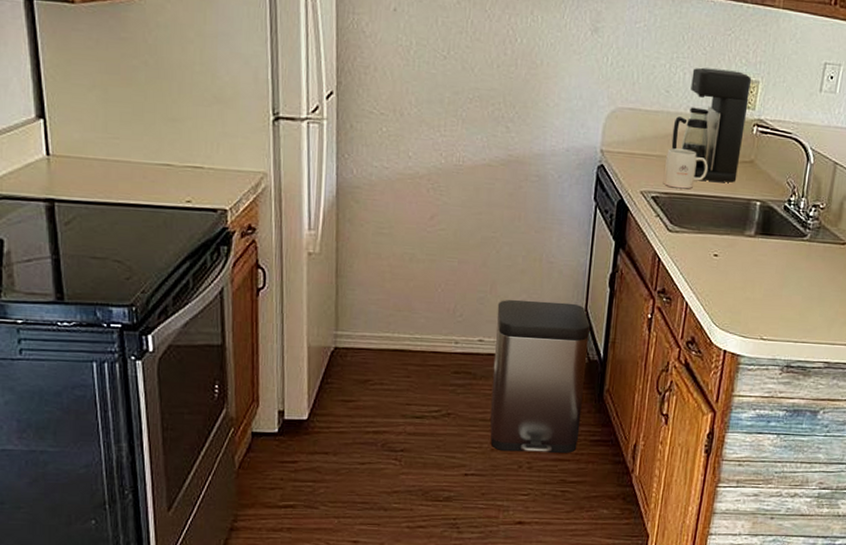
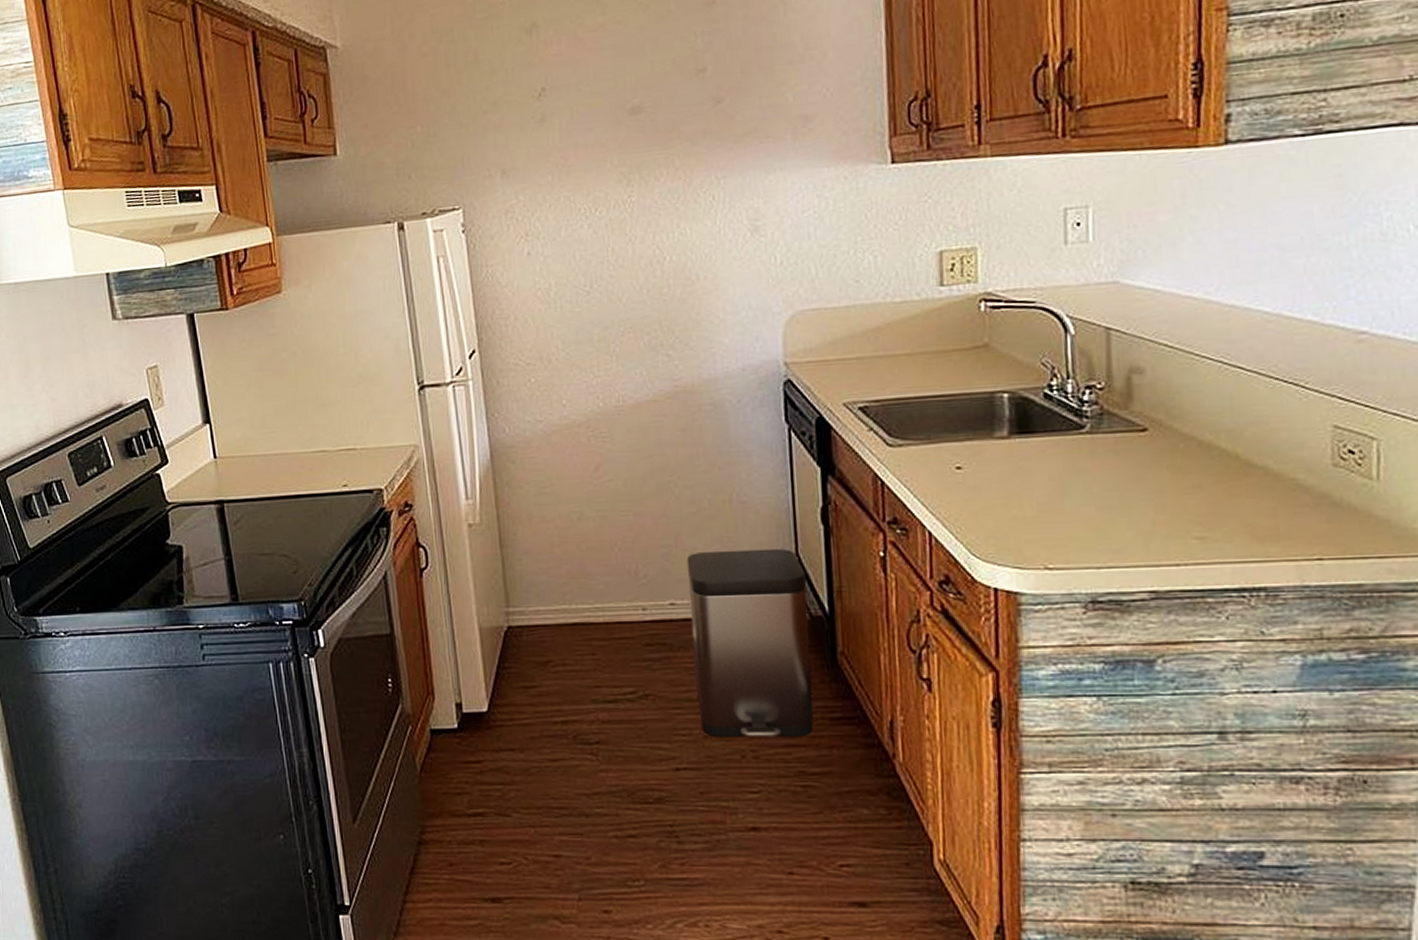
mug: present [663,148,709,189] -> none [868,344,929,393]
coffee maker: present [671,67,752,183] -> none [871,240,969,378]

